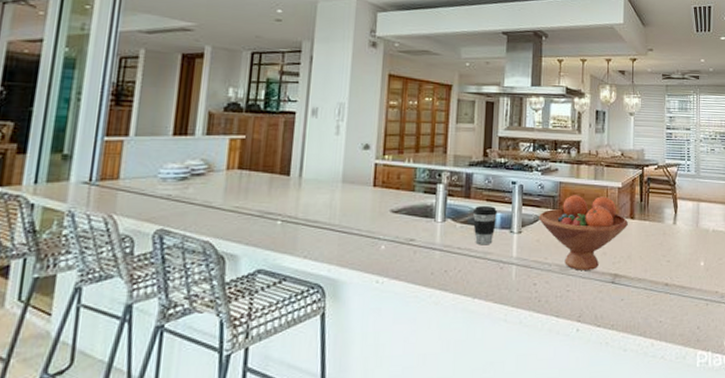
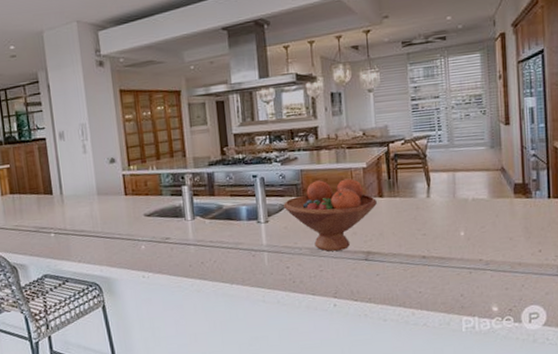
coffee cup: present [472,206,498,245] -> none [218,200,243,237]

